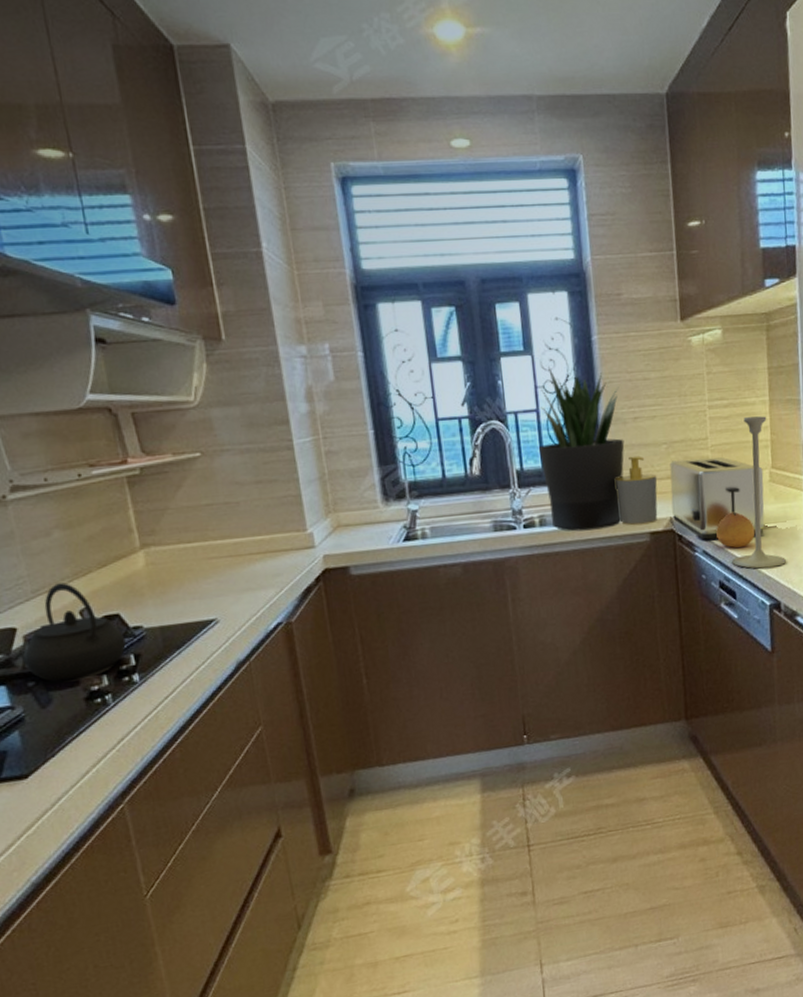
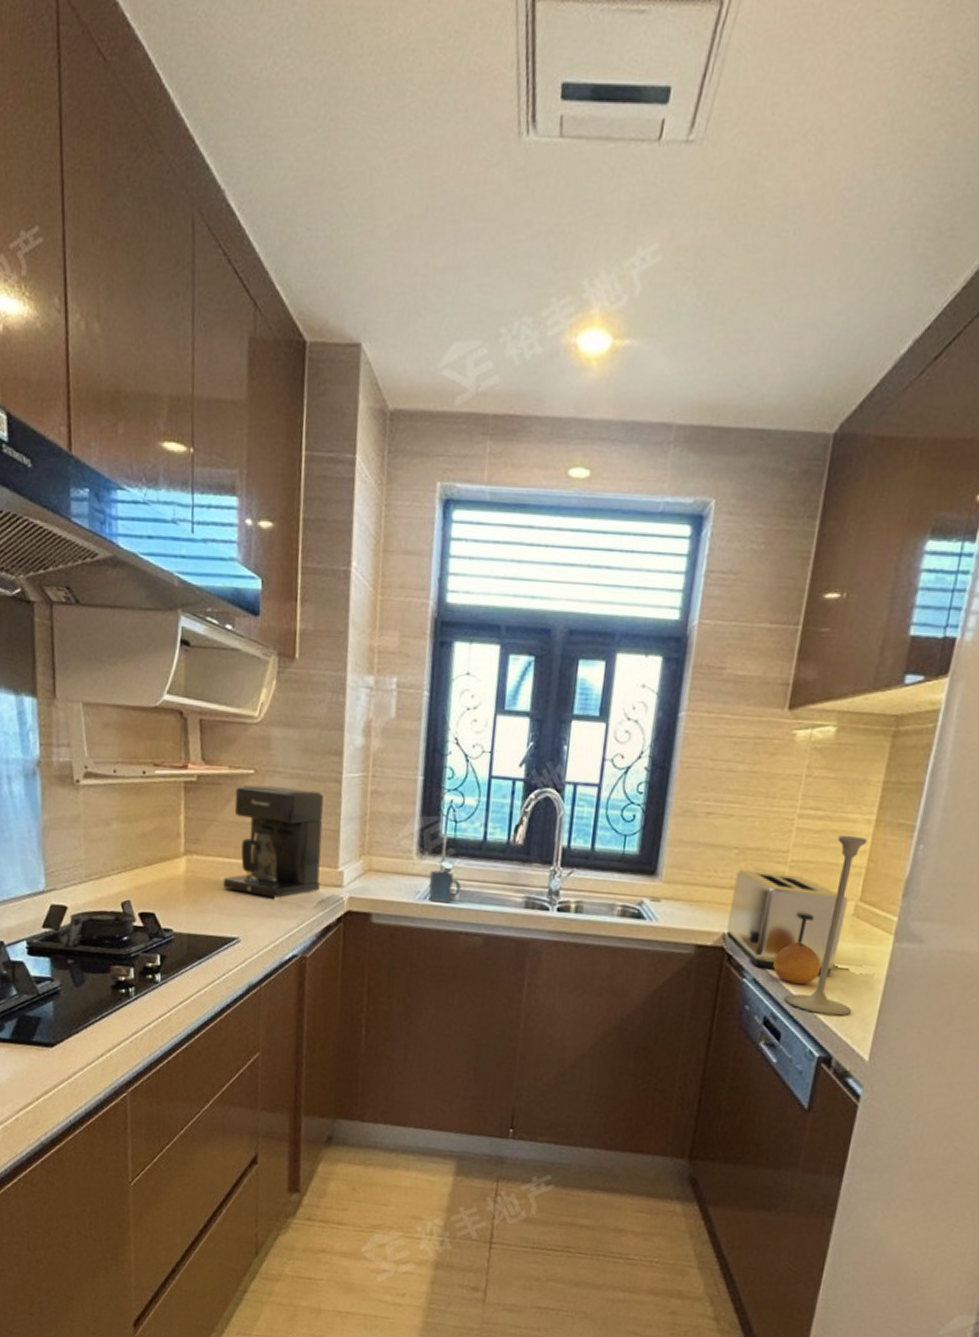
kettle: present [23,583,126,683] -> none [68,872,156,969]
coffee maker: none [184,462,292,574] -> present [223,785,324,898]
mug: none [398,512,431,544] -> present [428,870,461,903]
planter: present [538,365,625,532] -> none [589,737,698,931]
soap bottle: present [616,455,658,526] -> none [665,855,719,936]

